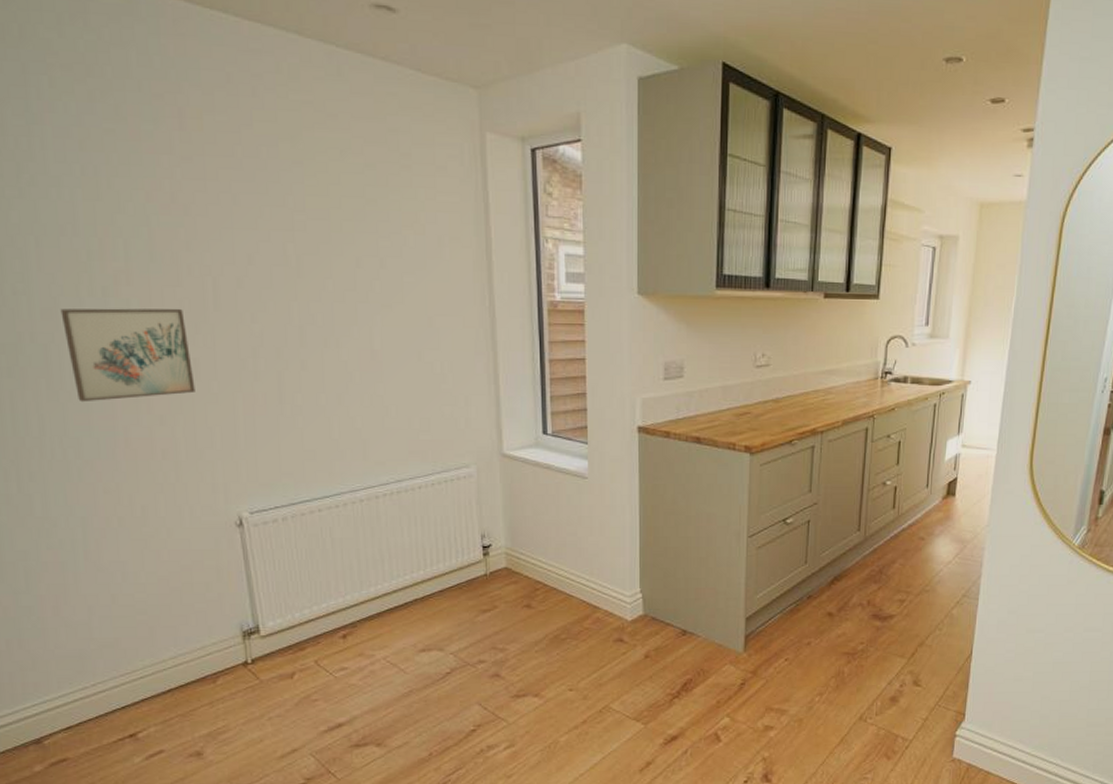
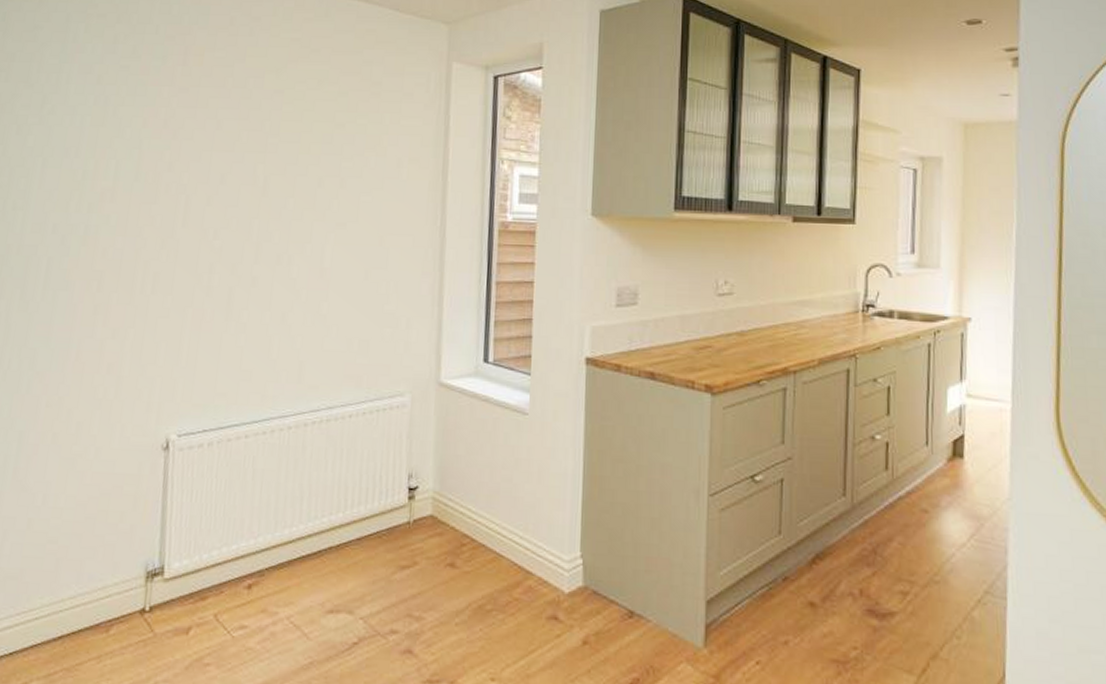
wall art: present [60,308,195,402] -> none [44,223,154,313]

